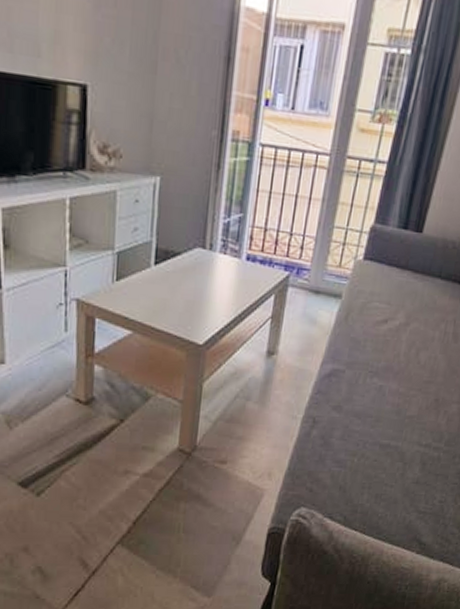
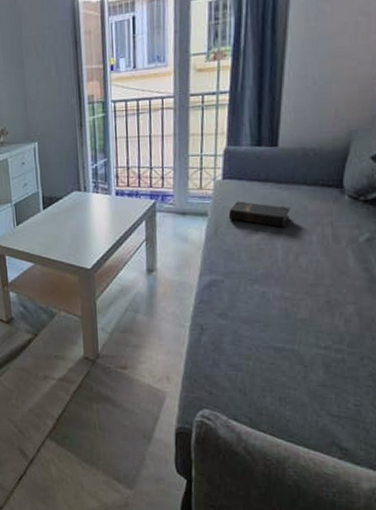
hardback book: none [361,286,422,320] -> present [228,201,290,228]

